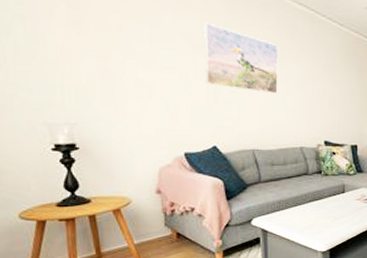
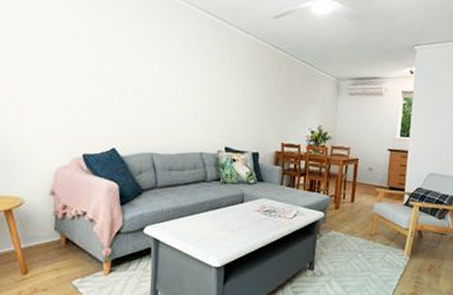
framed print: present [204,22,279,94] -> none [110,28,186,98]

